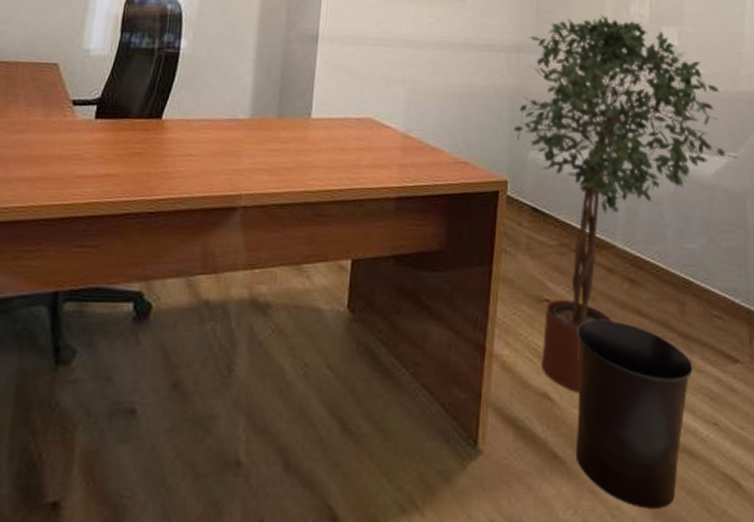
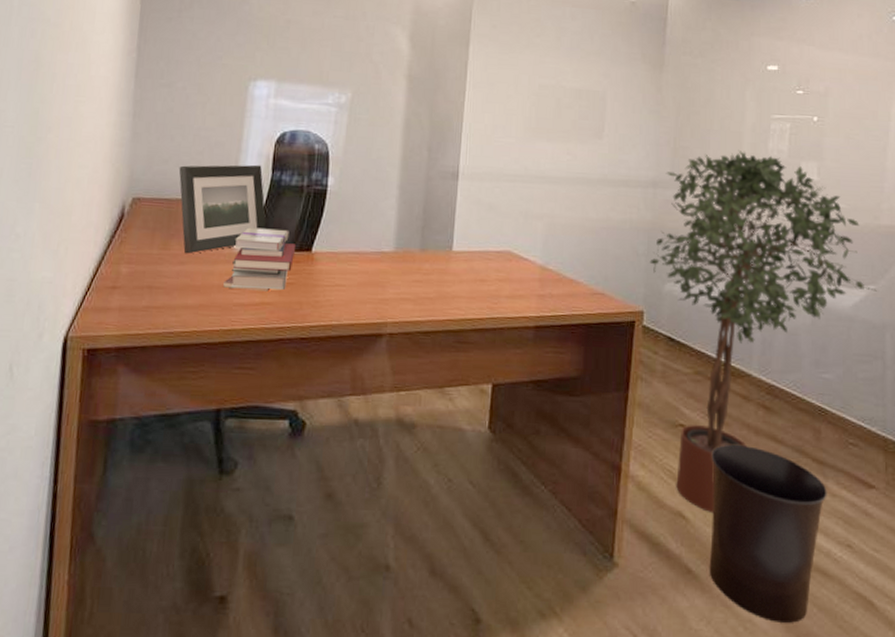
picture frame: none [19,25,114,122] -> present [179,164,267,254]
books: none [65,93,144,162] -> present [223,227,295,291]

